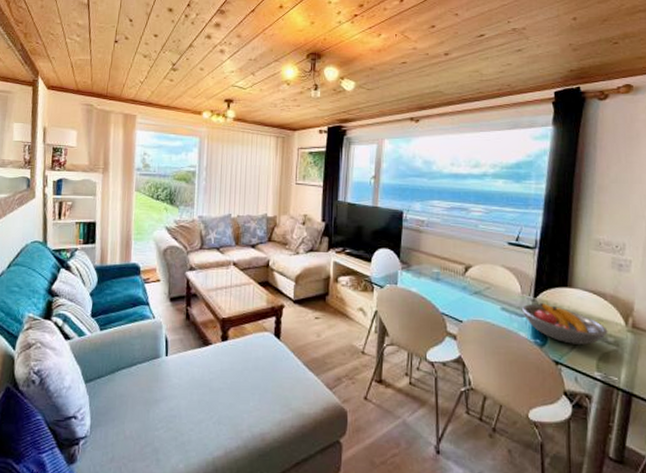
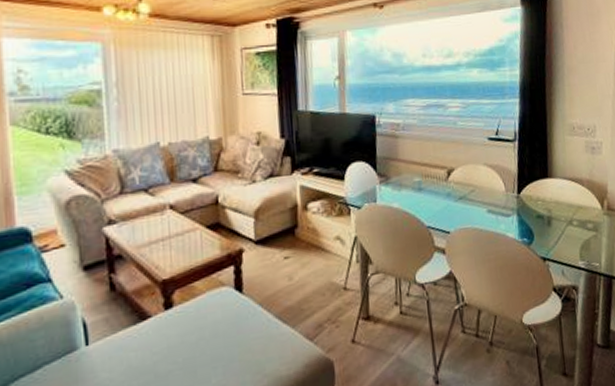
fruit bowl: present [521,302,608,345] -> none [506,198,588,237]

